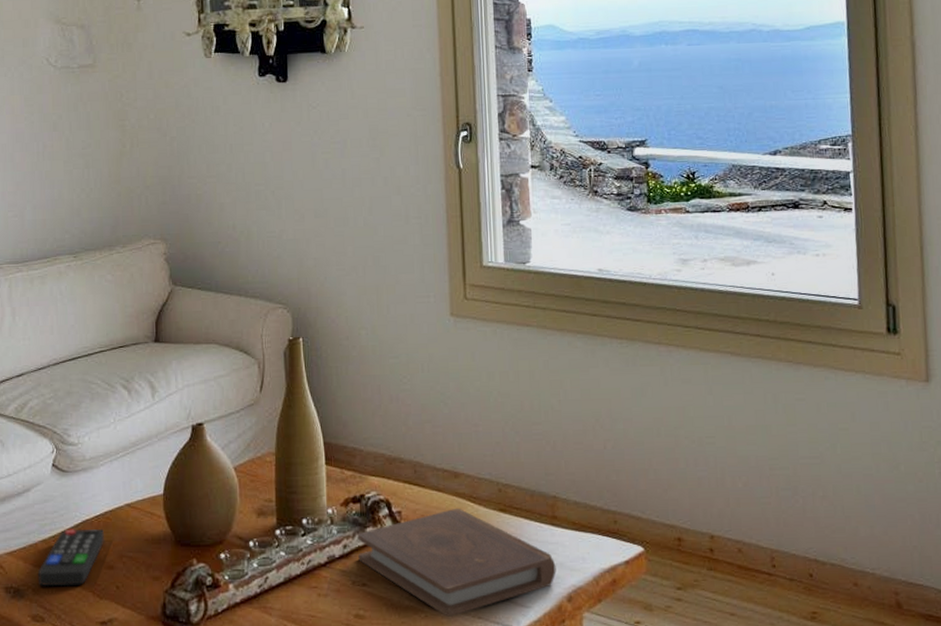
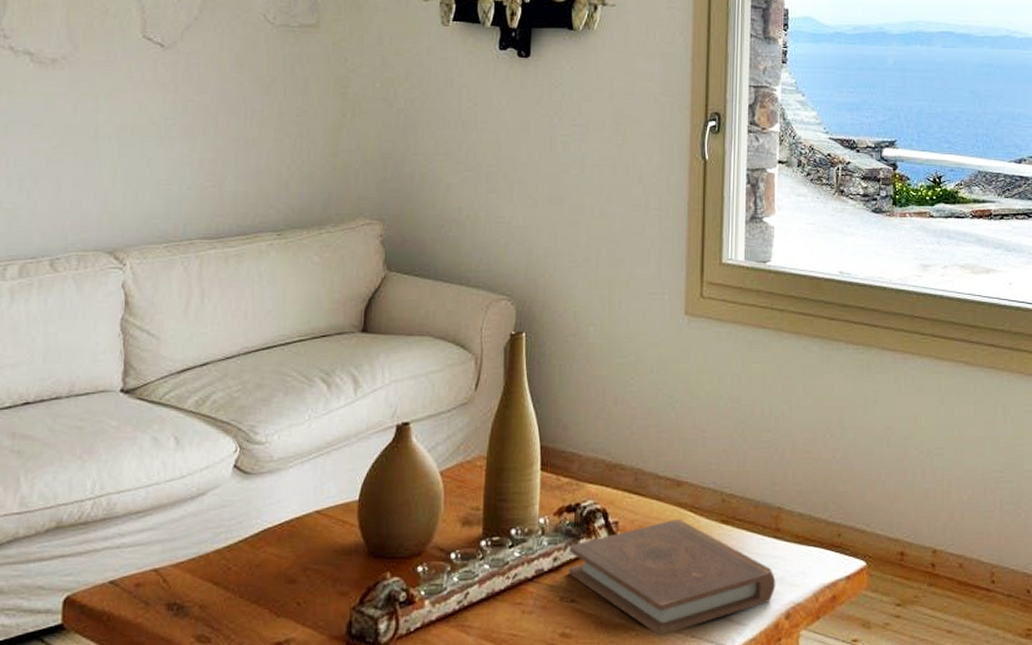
remote control: present [37,528,105,587] -> none [206,537,289,603]

